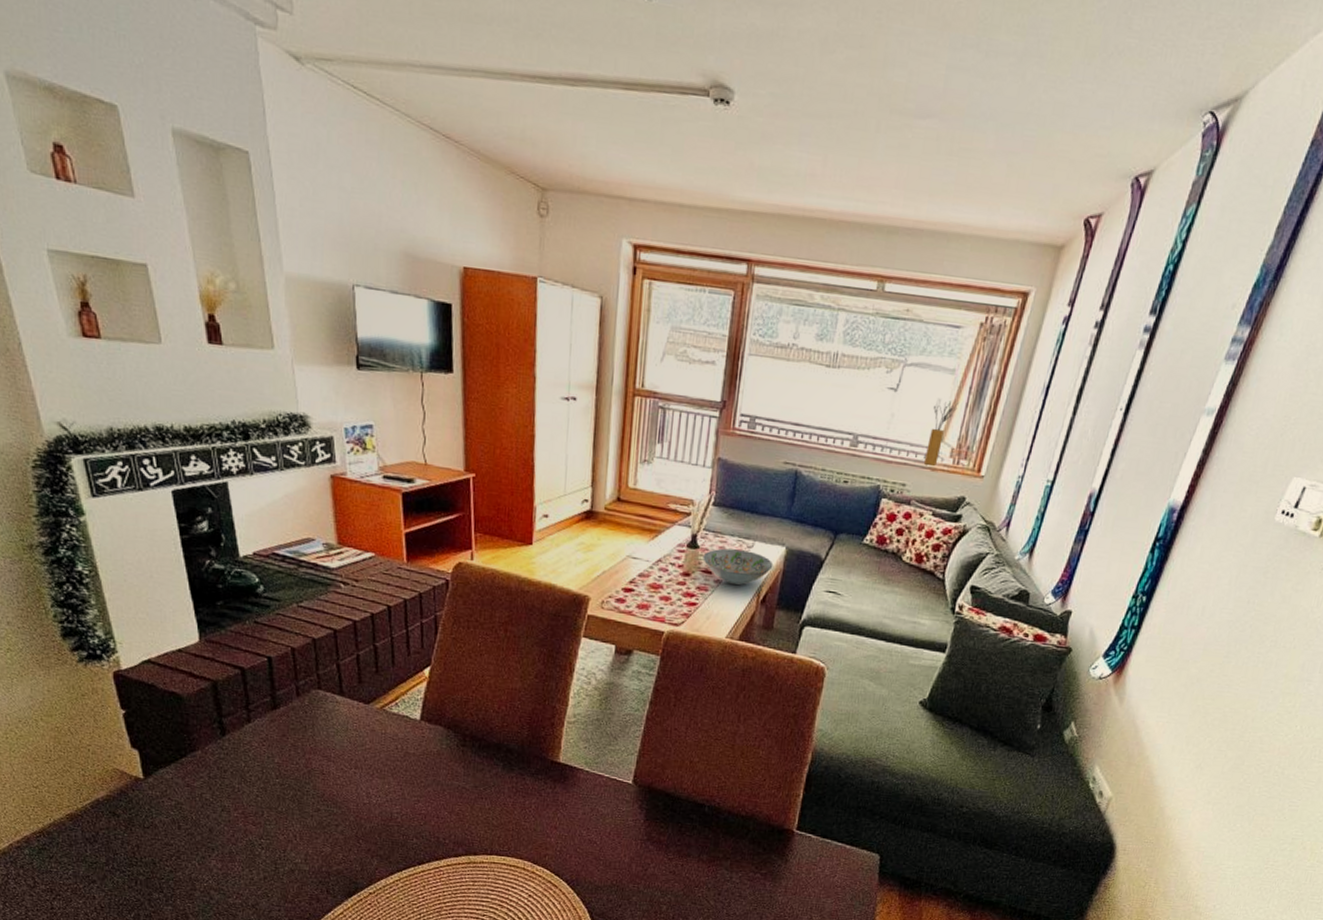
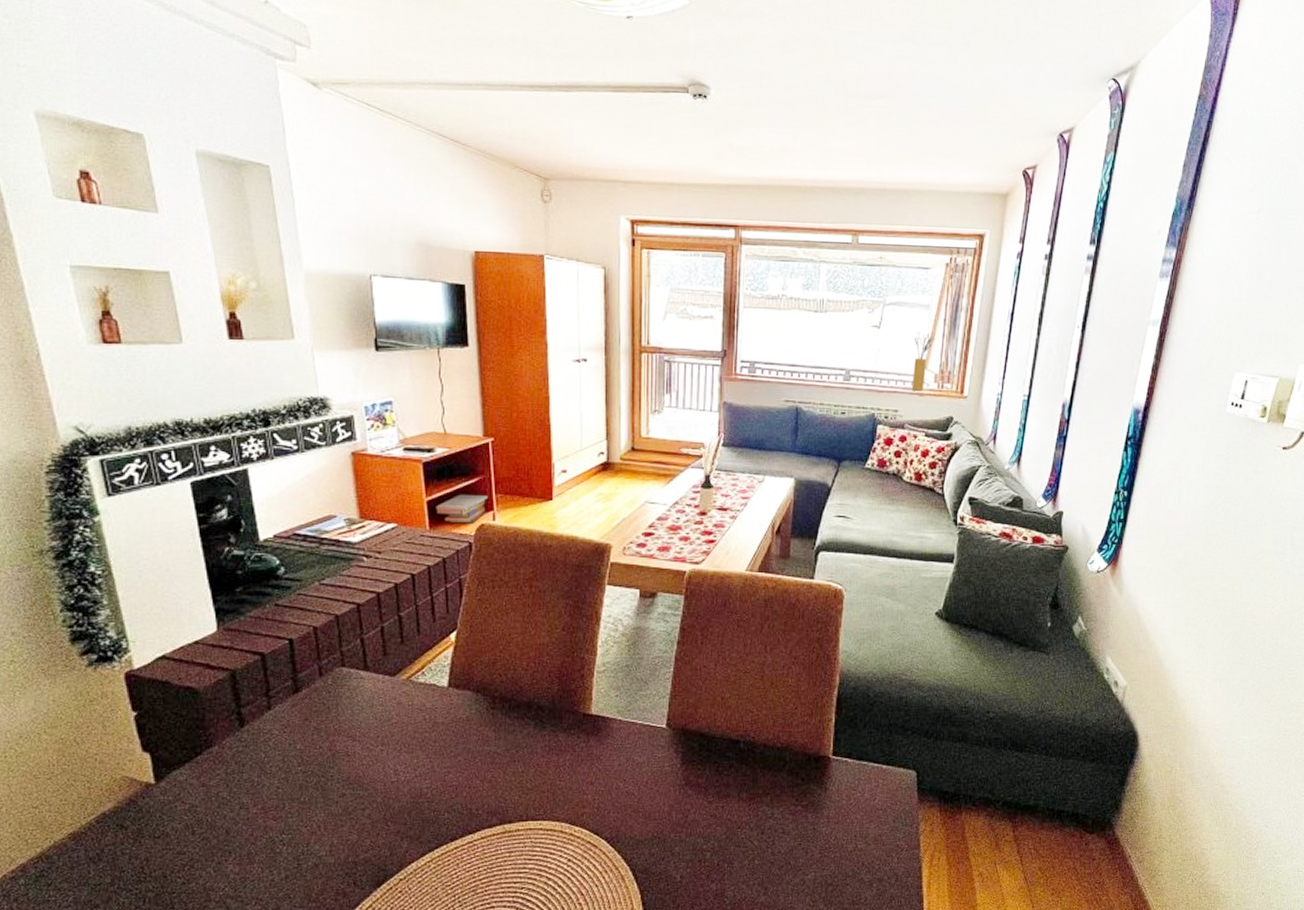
books: none [414,529,468,561] -> present [436,494,489,524]
decorative bowl: present [703,548,773,586] -> none [717,485,784,519]

